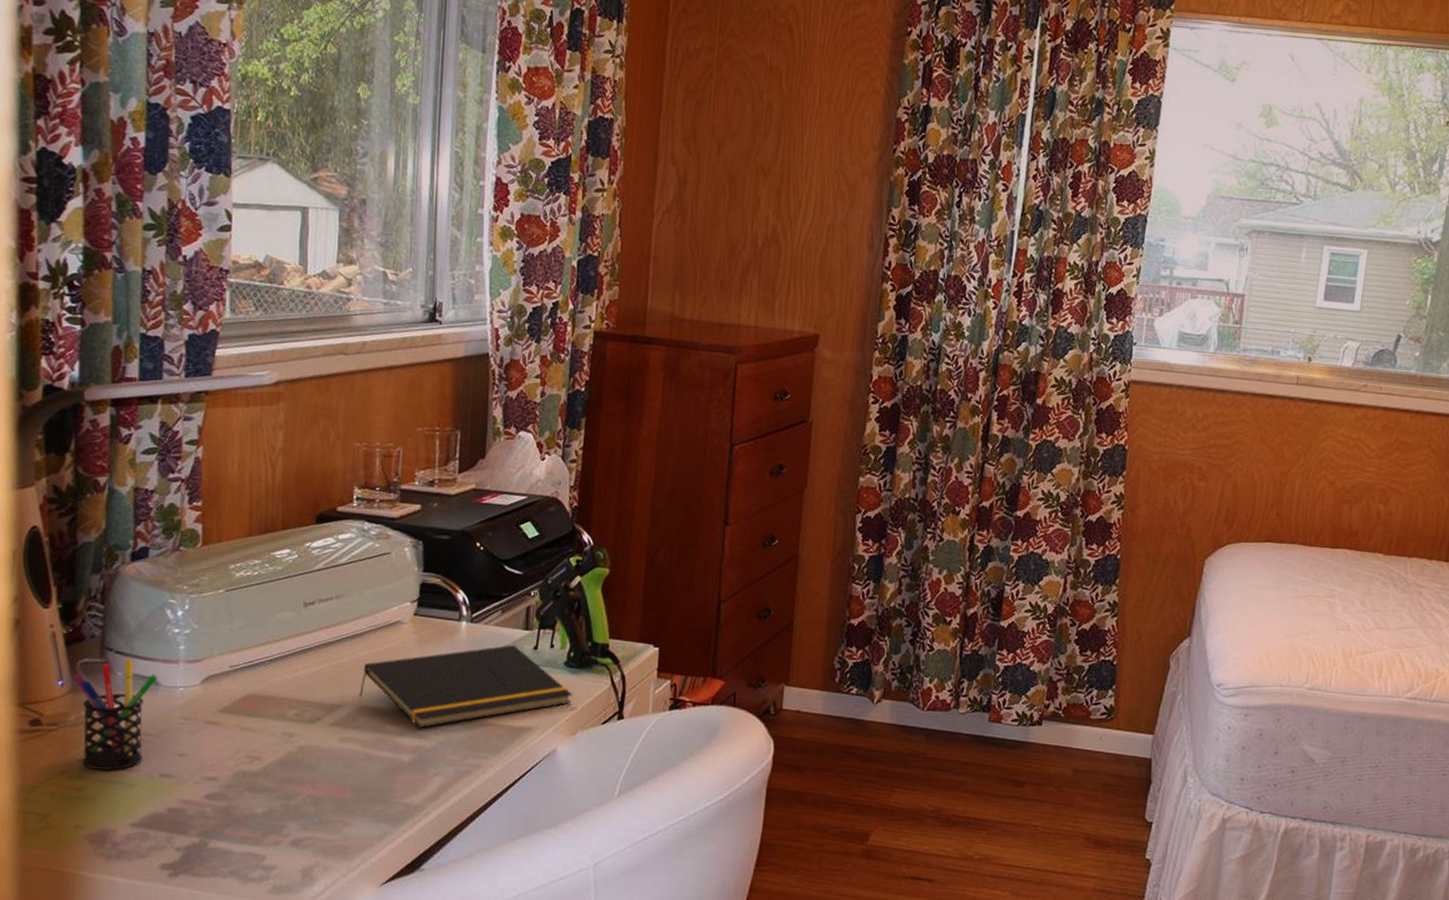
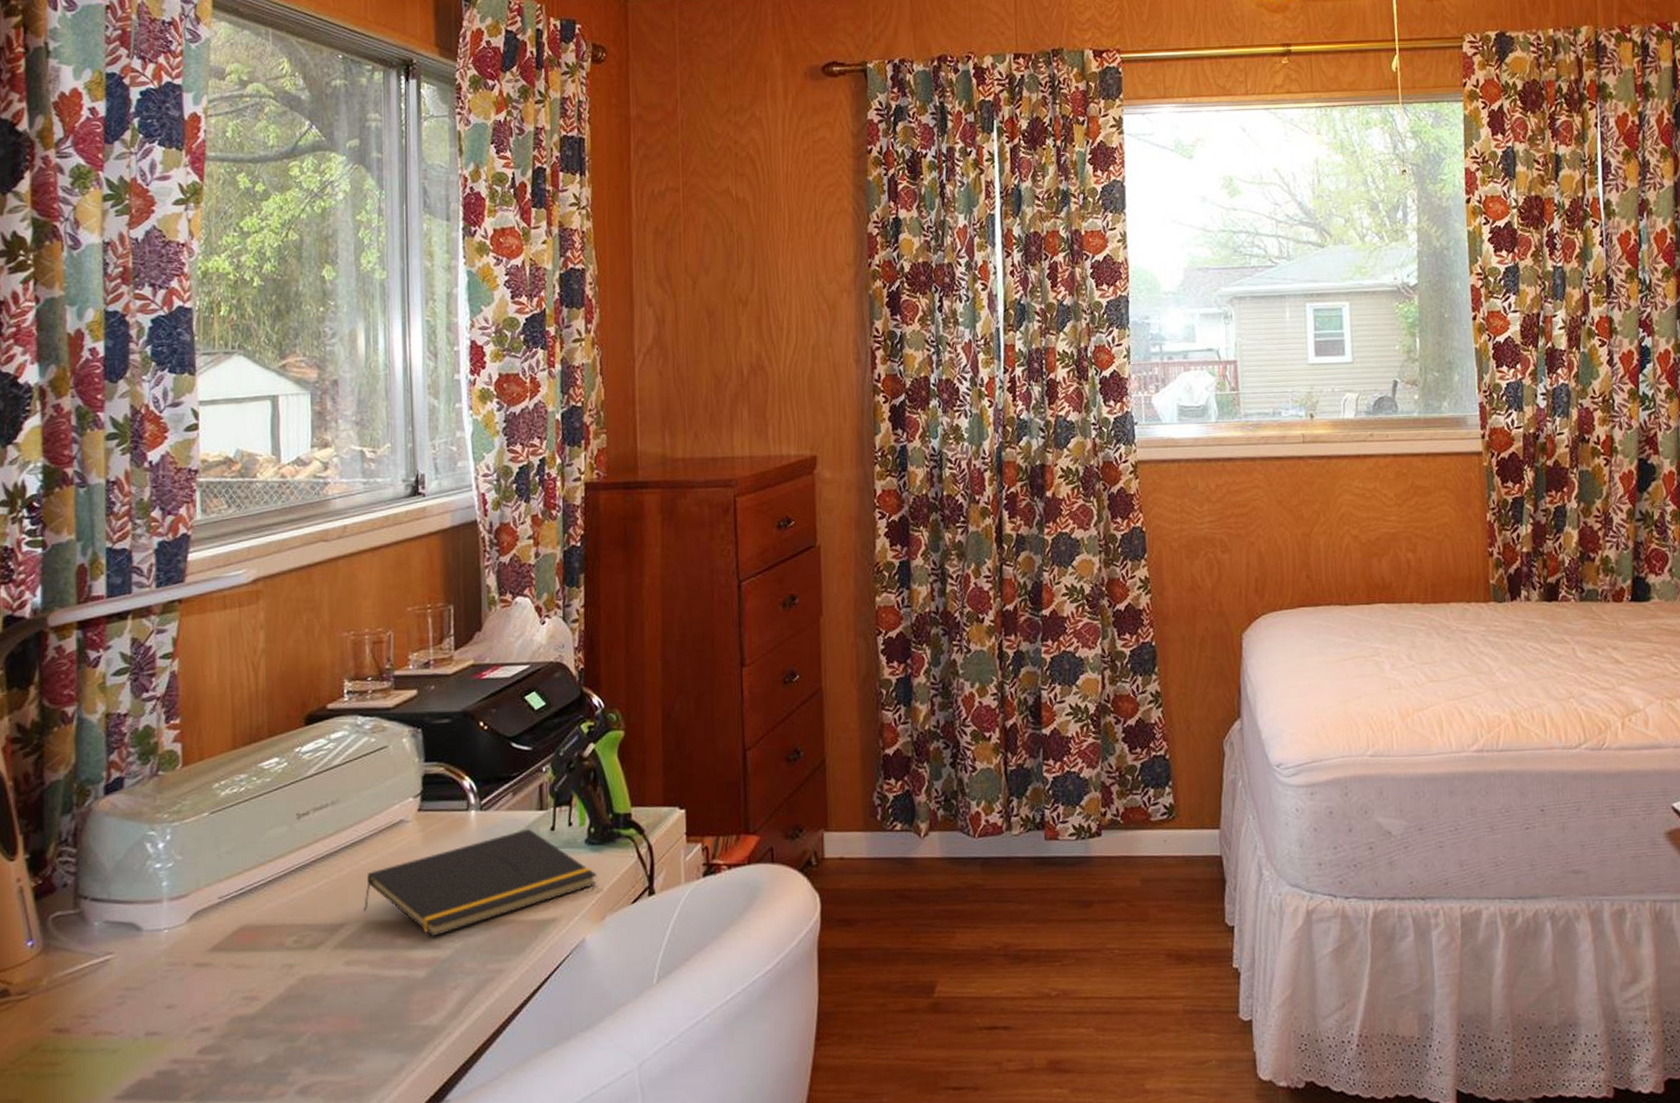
pen holder: present [73,659,158,770] -> none [44,905,140,1039]

